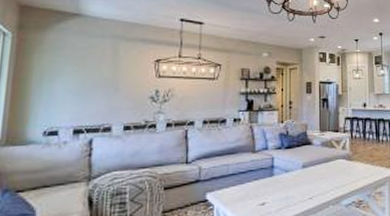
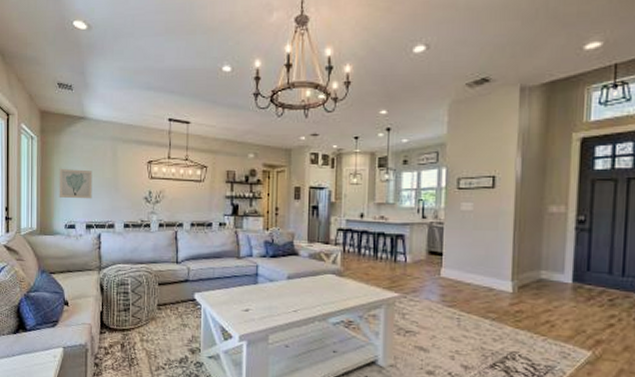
wall art: none [37,67,86,102] -> present [59,168,93,199]

